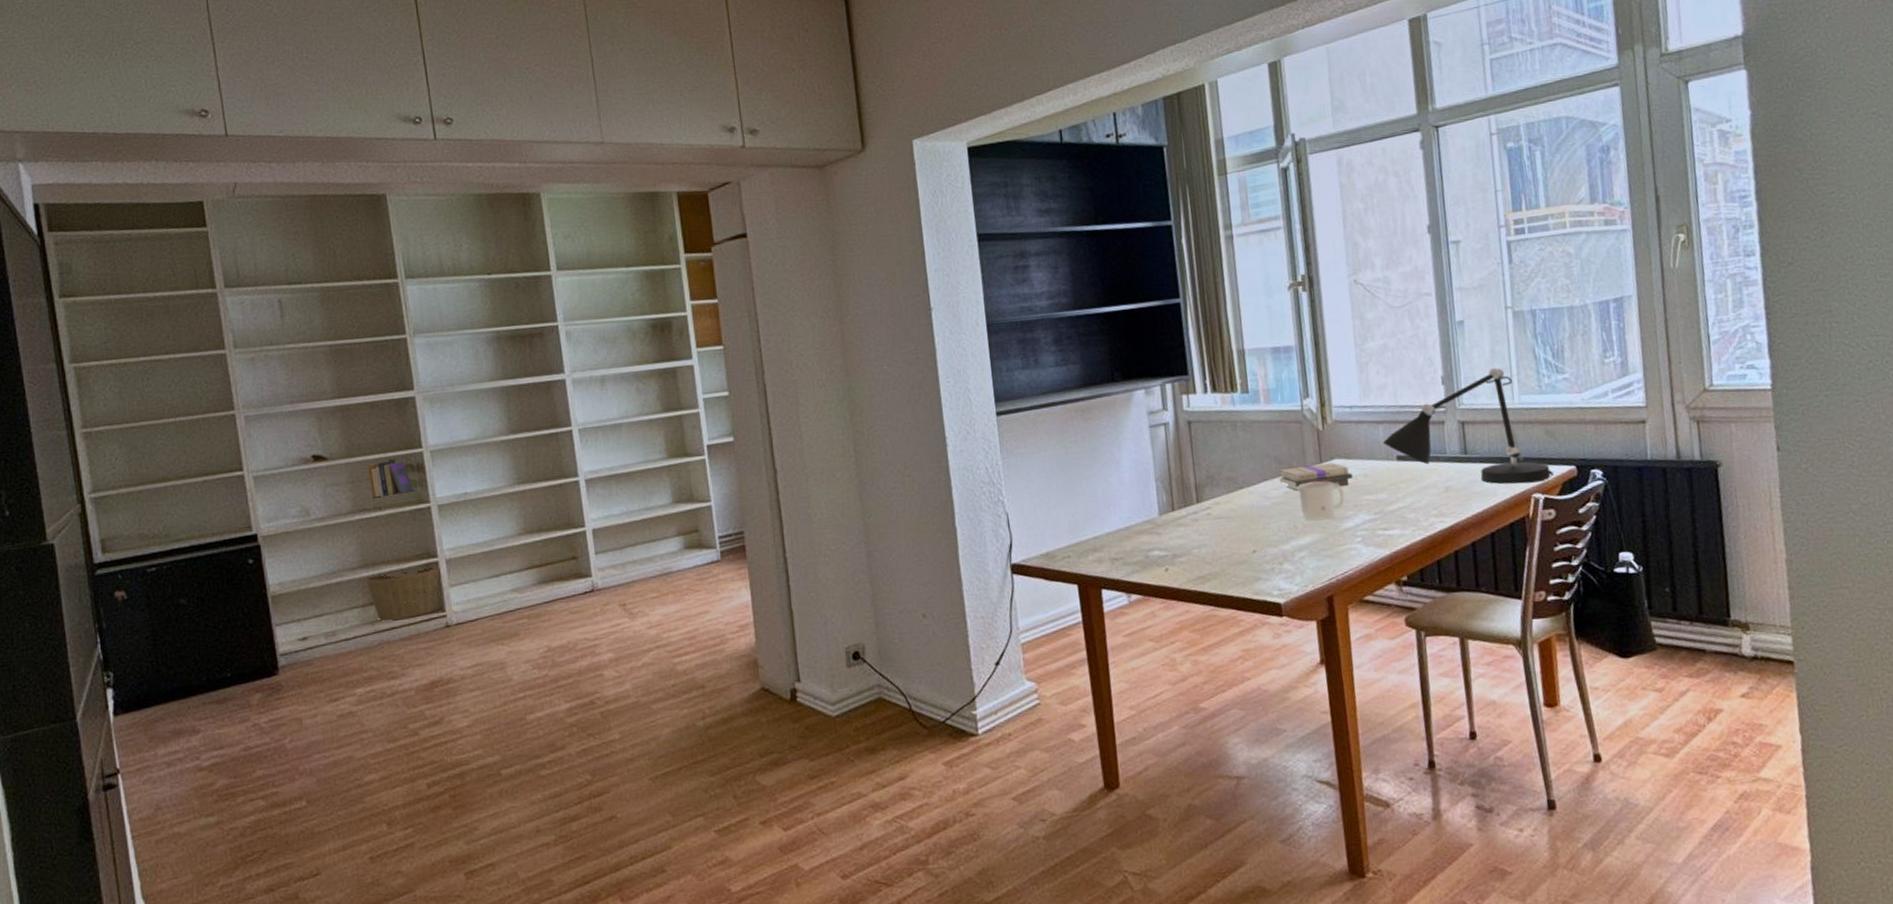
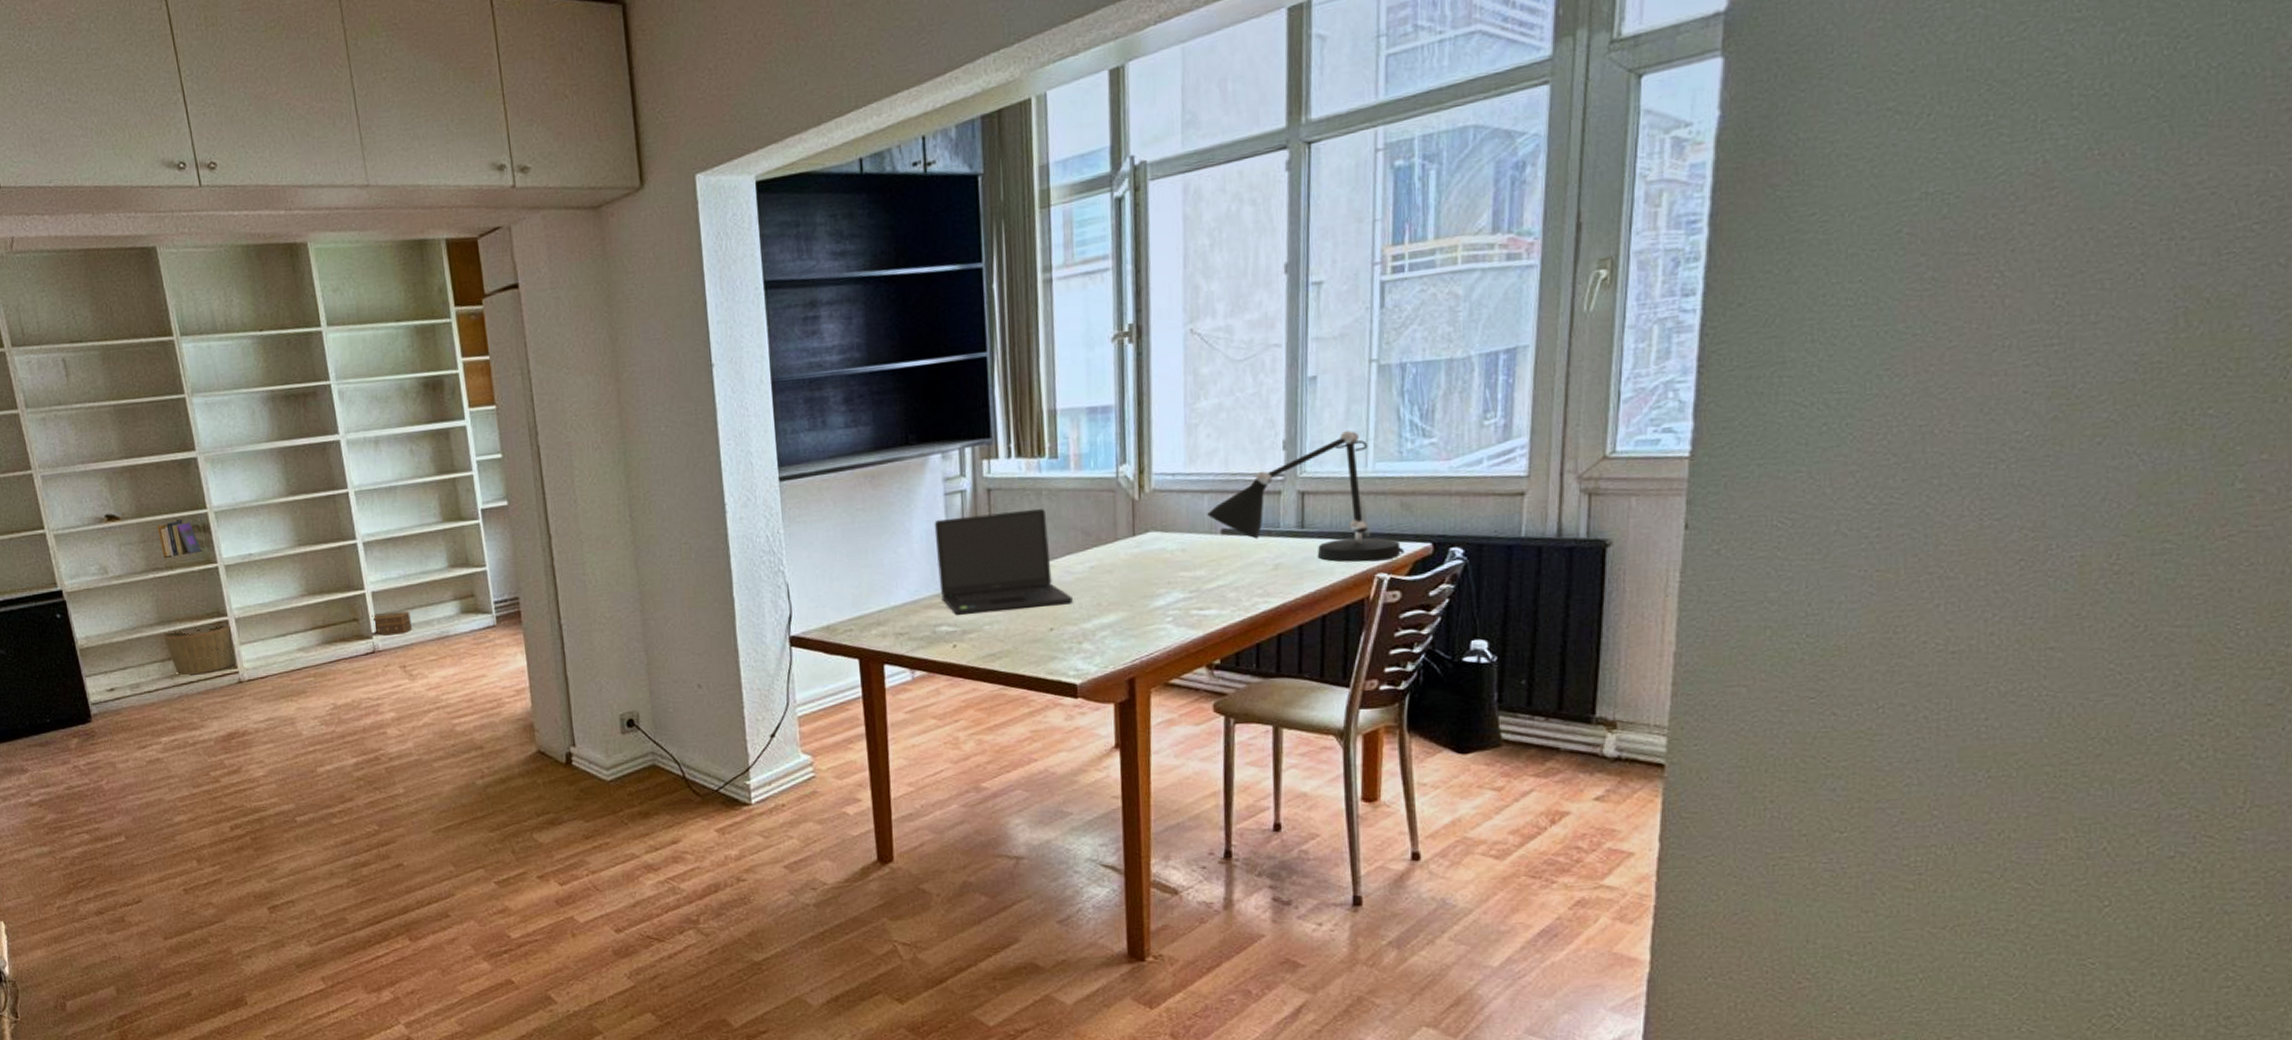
decorative box: none [589,548,633,575] -> present [370,611,412,637]
laptop: none [1141,438,1272,540] -> present [934,508,1073,615]
books: present [1279,463,1353,492] -> none [1085,536,1169,567]
mug: present [1298,481,1345,521] -> none [1106,555,1158,599]

